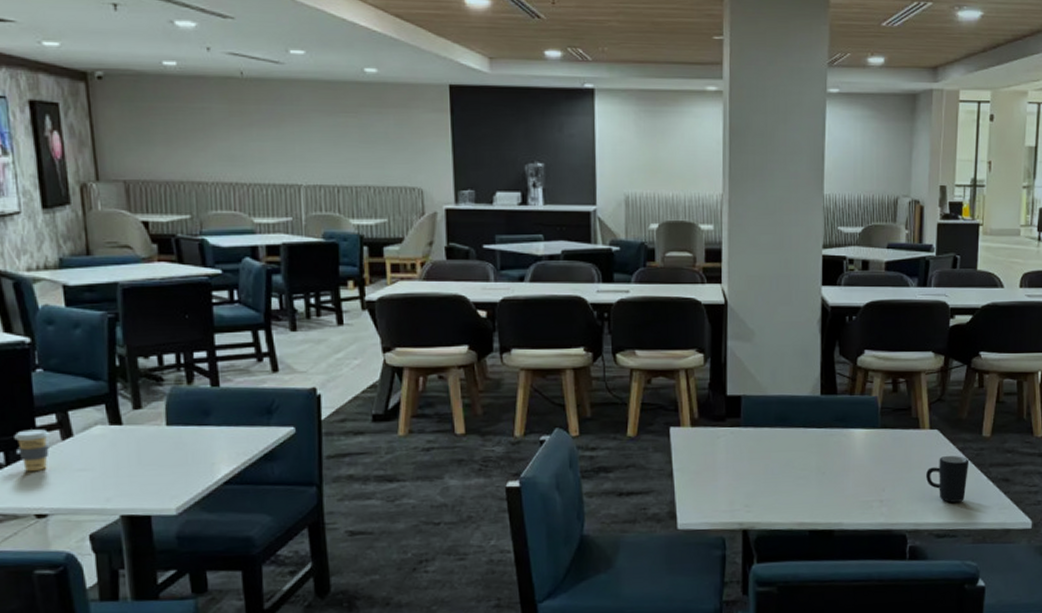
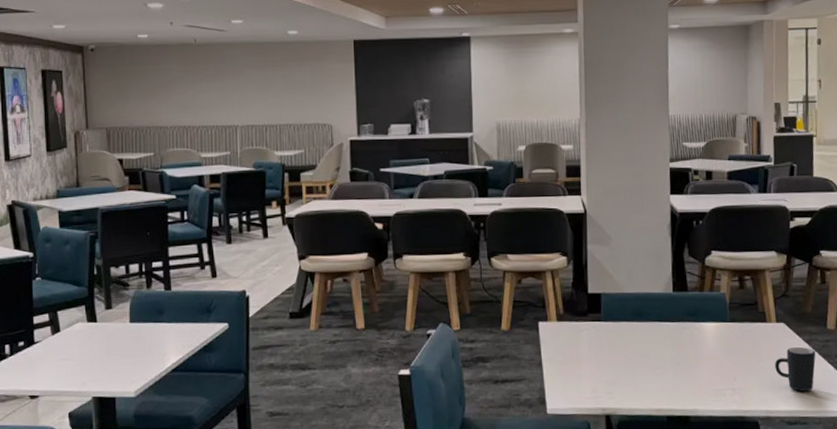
coffee cup: present [14,429,50,472] -> none [17,326,43,361]

